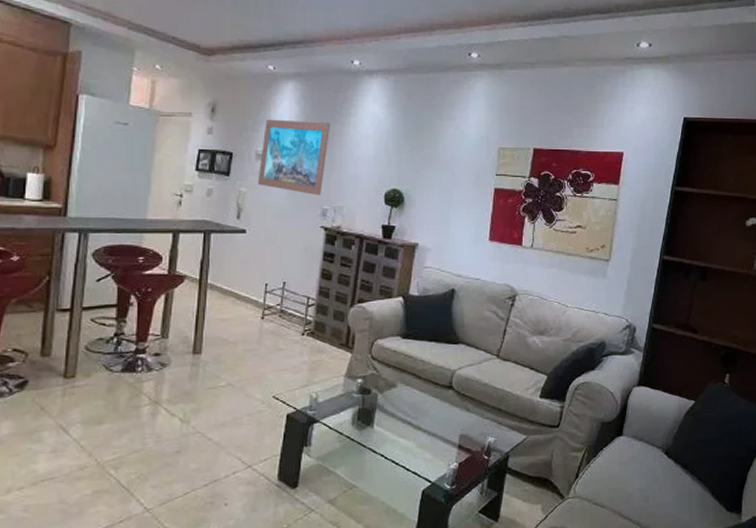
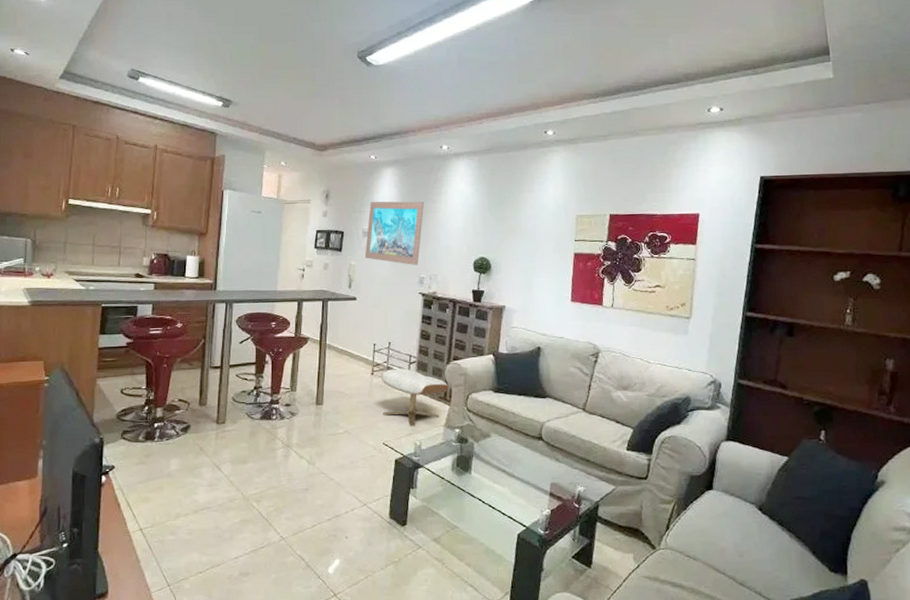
ottoman: none [274,312,352,378] -> present [382,368,449,427]

